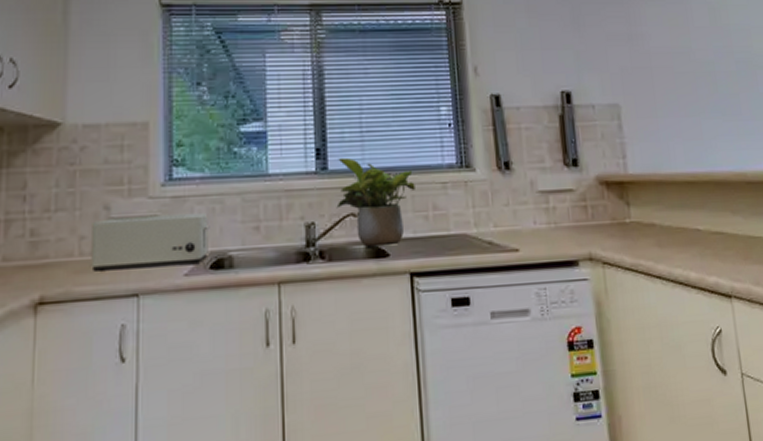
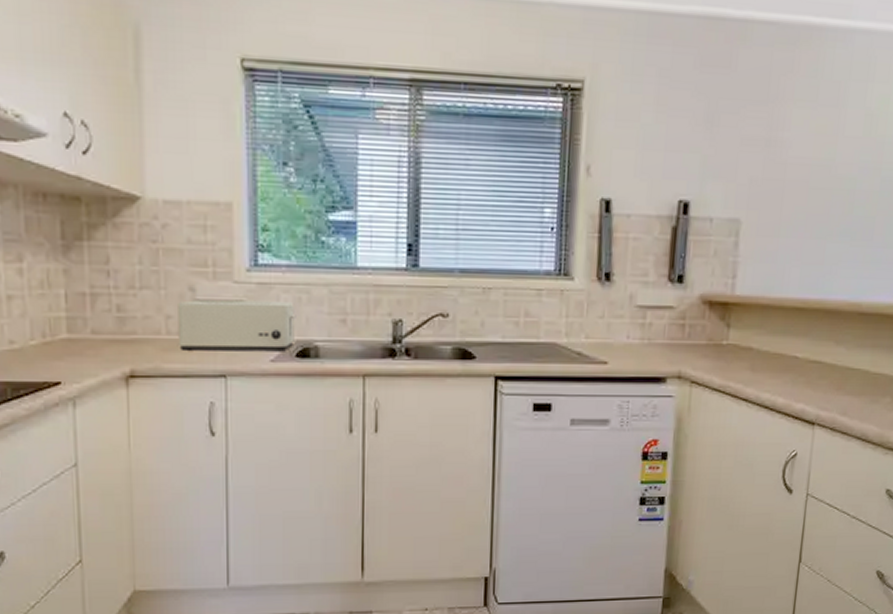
potted plant: present [336,157,415,249] -> none [425,255,509,350]

